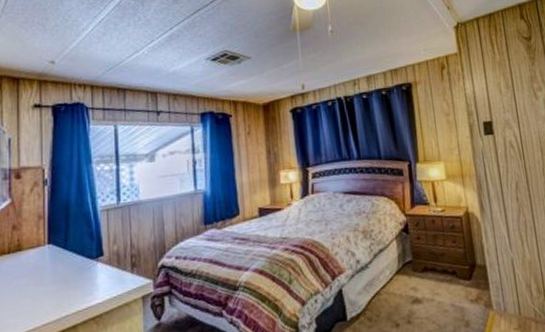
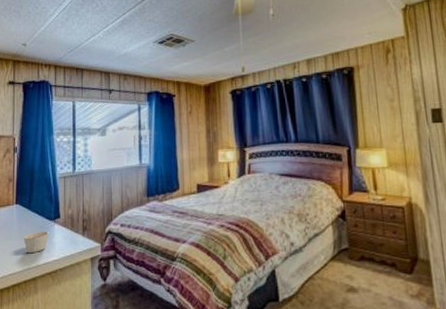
candle: none [59,271,90,299] -> present [23,231,49,254]

